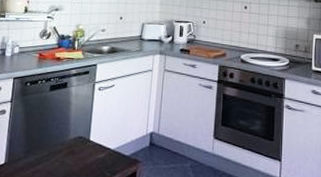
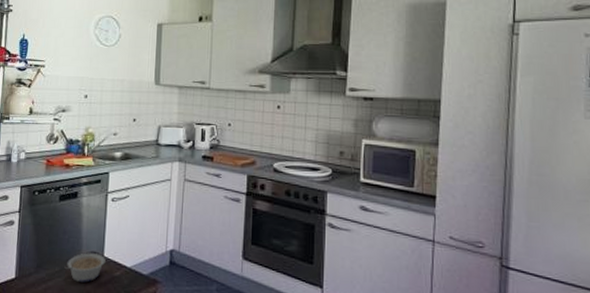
legume: none [52,137,91,165] -> present [64,253,106,282]

